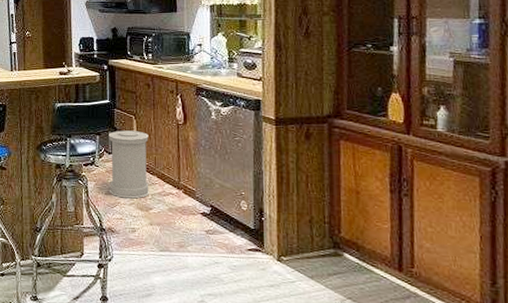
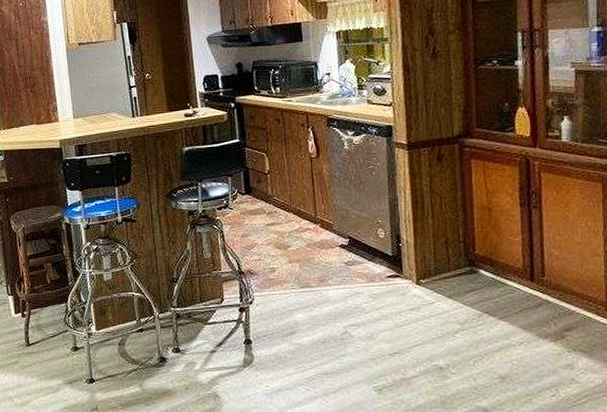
trash can: present [109,130,149,199] -> none [241,168,286,239]

